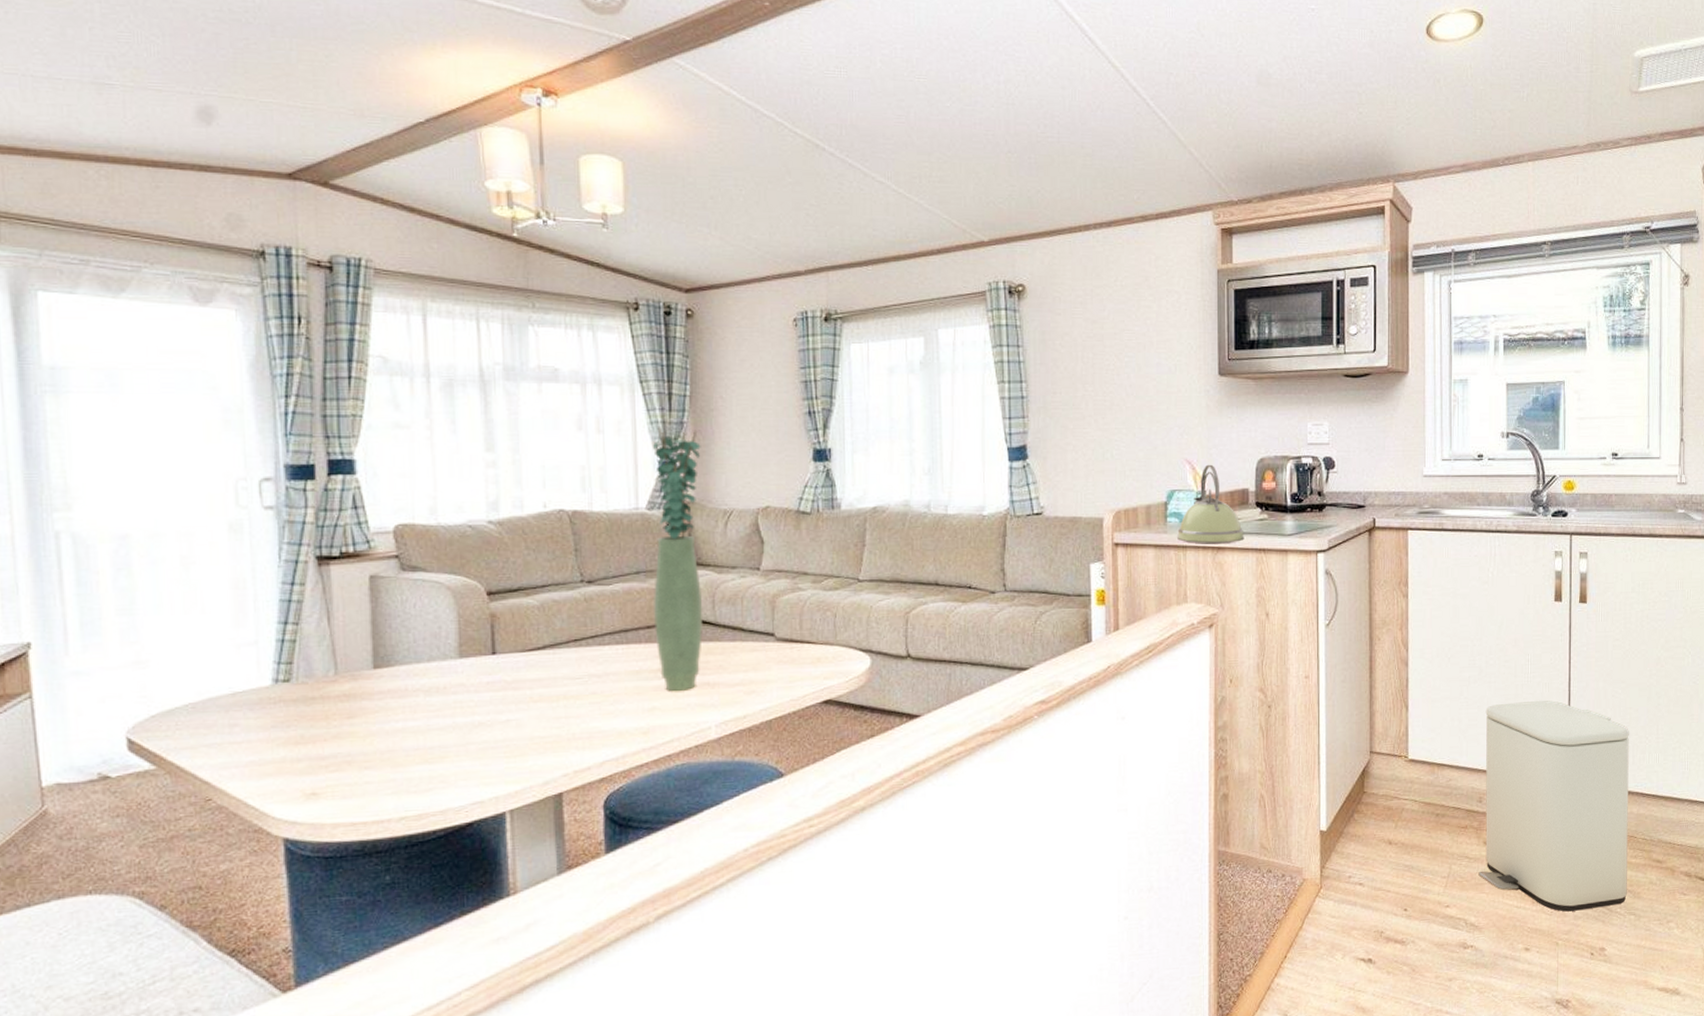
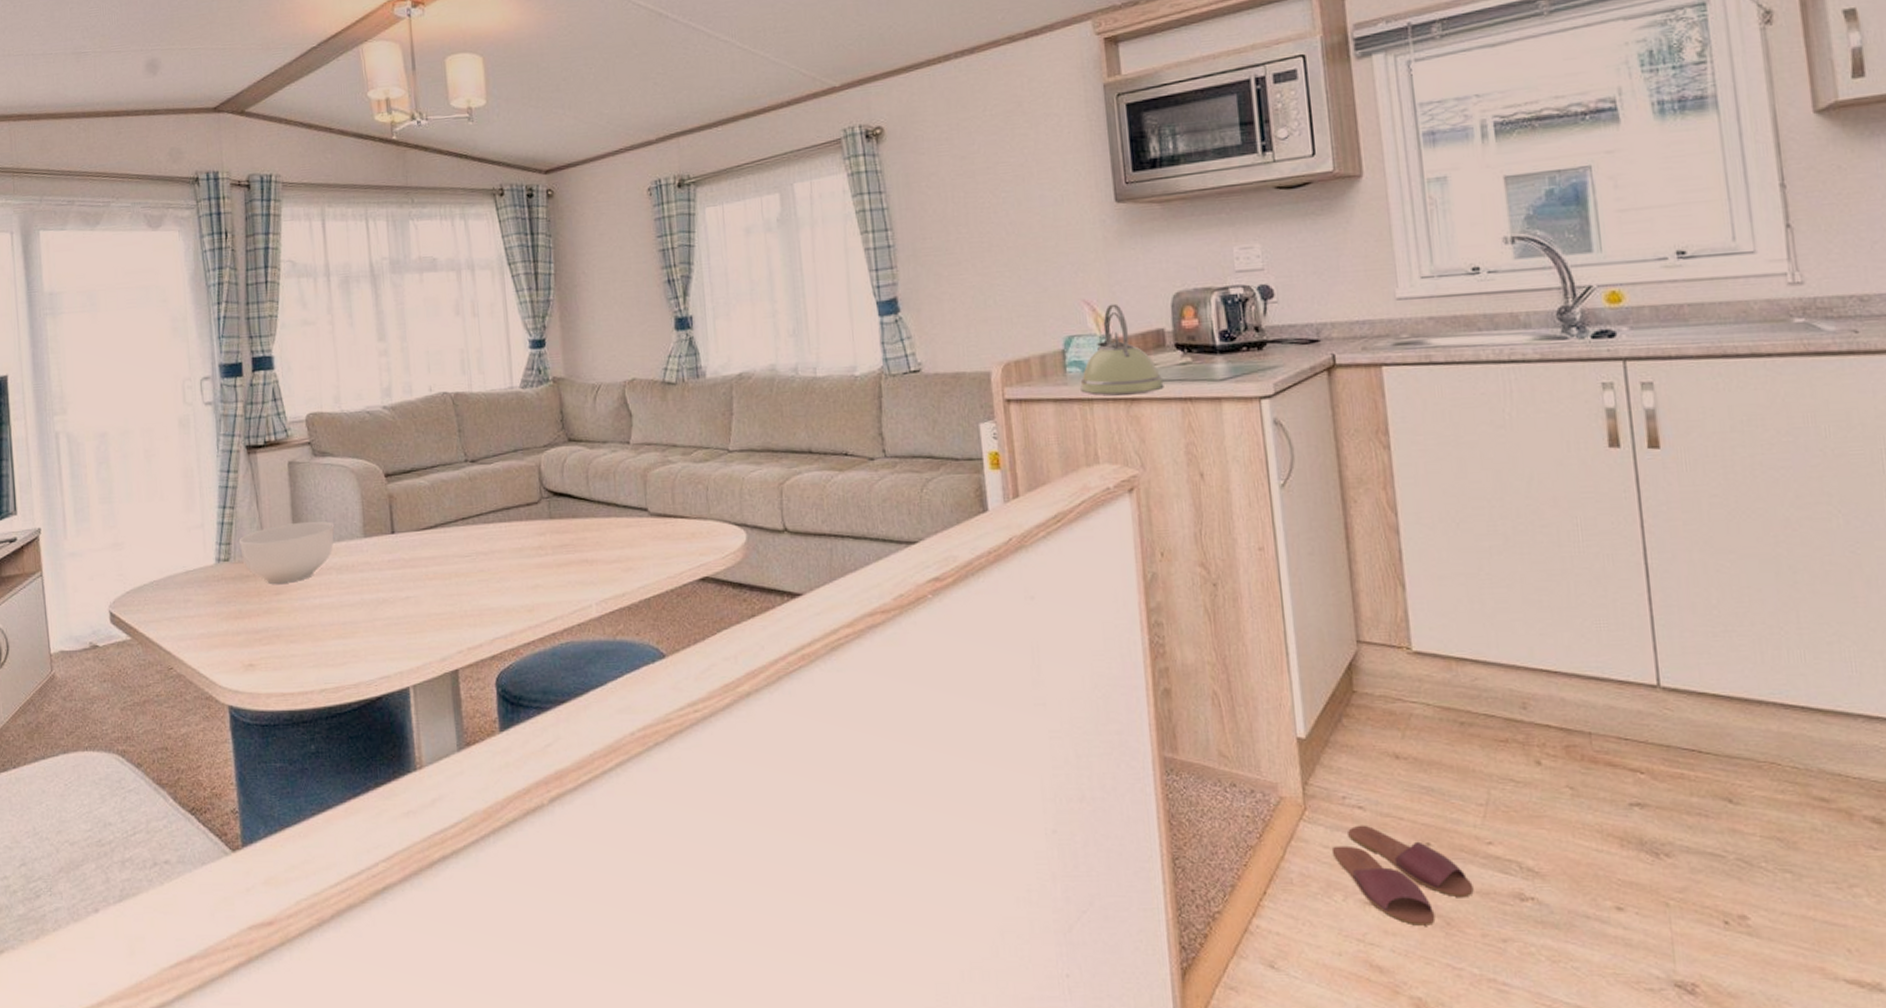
bowl: none [303,639,425,707] -> present [238,521,335,584]
vase: present [653,427,702,691] -> none [523,306,579,568]
slippers: none [1337,897,1433,974] -> present [1331,825,1474,926]
pedal bin: present [1478,700,1629,912] -> none [1519,576,1775,862]

